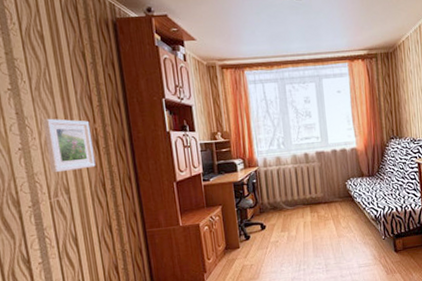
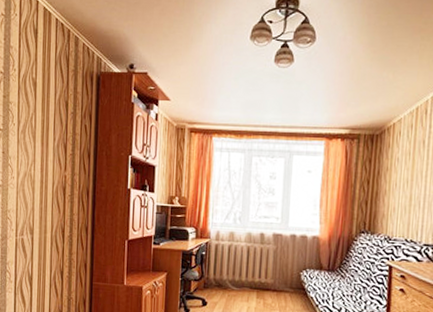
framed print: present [42,118,96,173] -> none [21,160,61,213]

